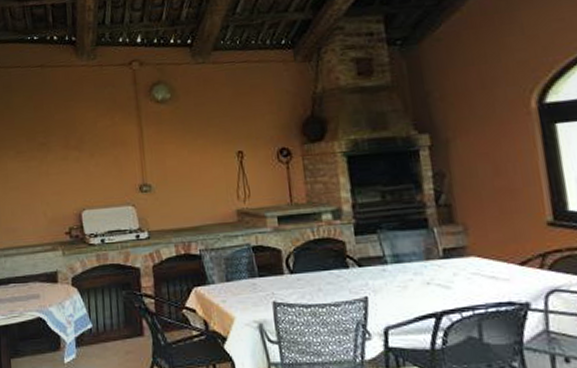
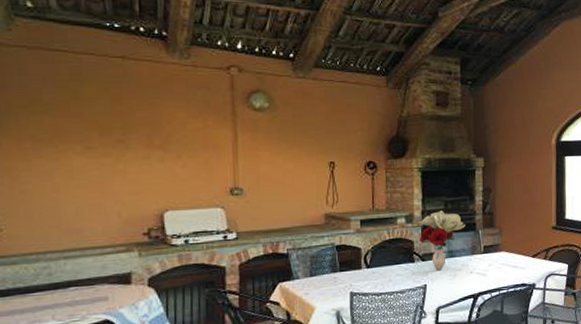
flower bouquet: none [349,203,413,280] -> present [418,211,465,271]

